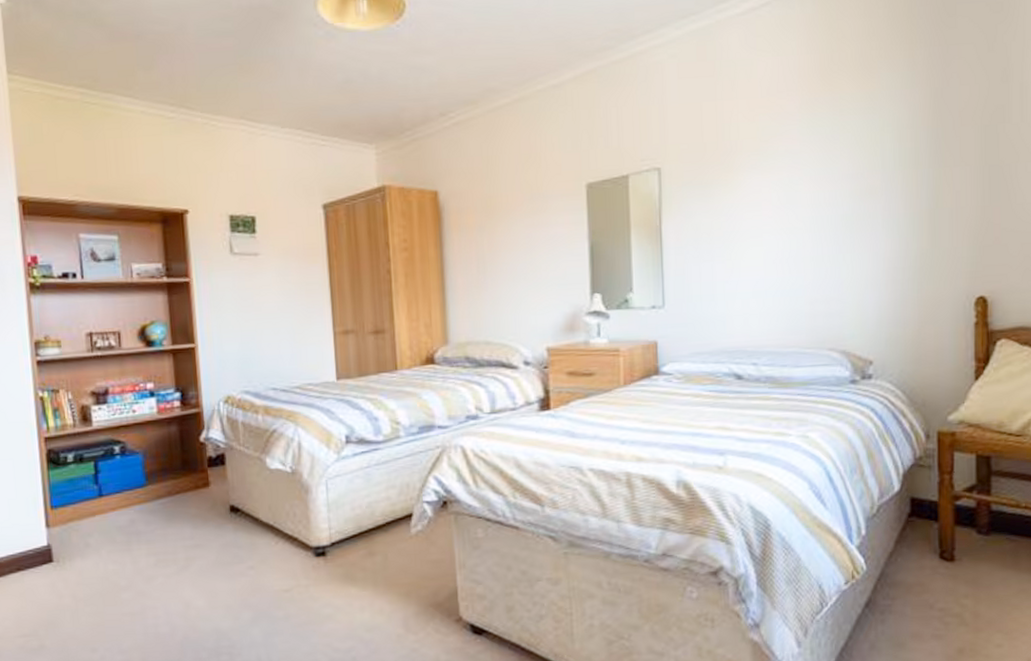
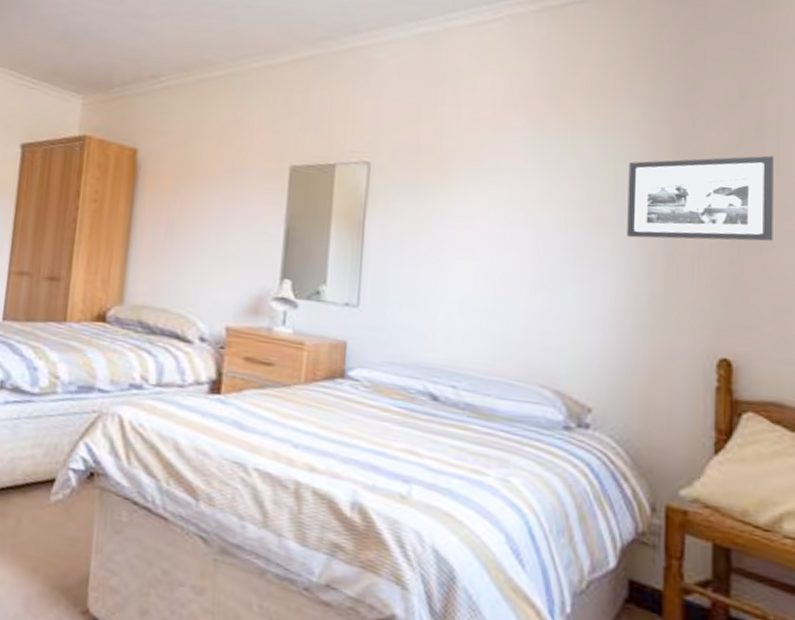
picture frame: none [893,103,1019,201] -> present [627,155,775,241]

